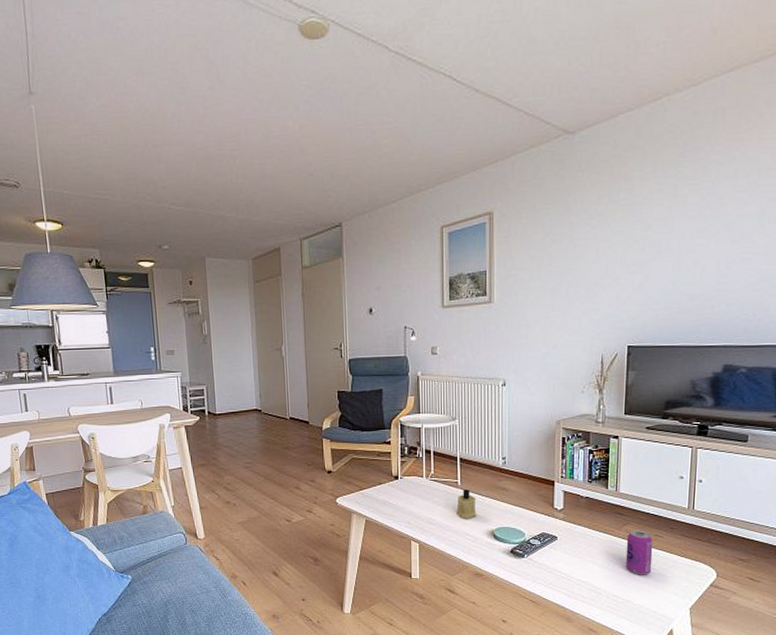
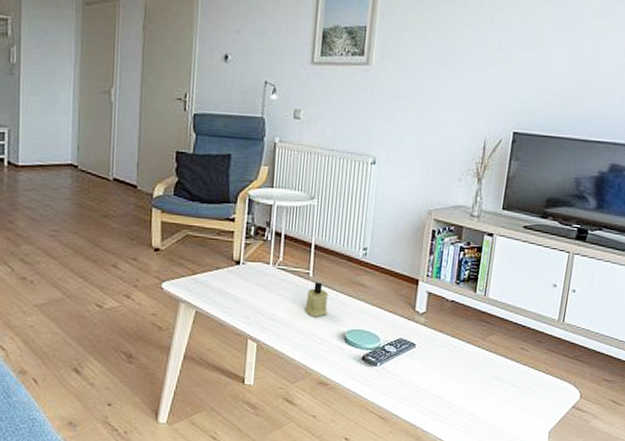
beverage can: present [625,529,653,575] -> none [486,341,519,393]

